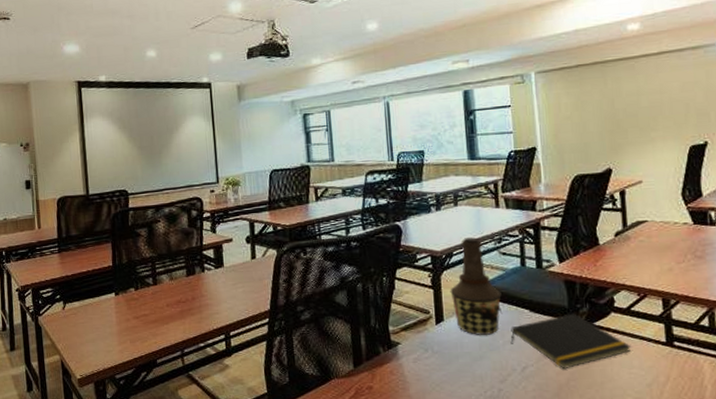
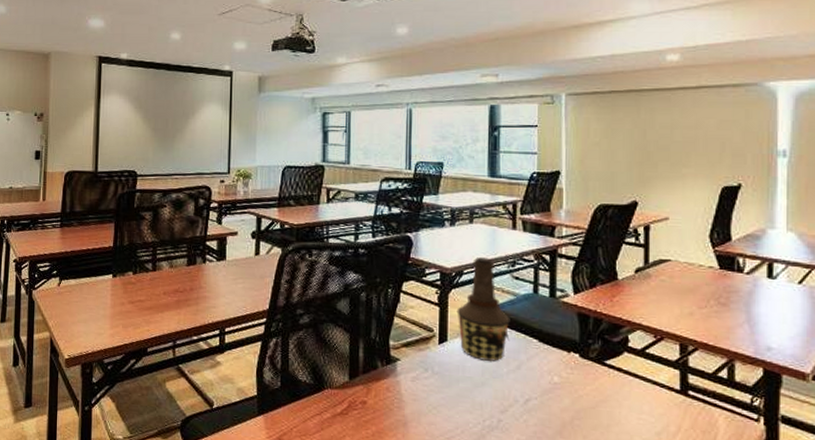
notepad: present [510,313,632,368] -> none [515,348,643,406]

